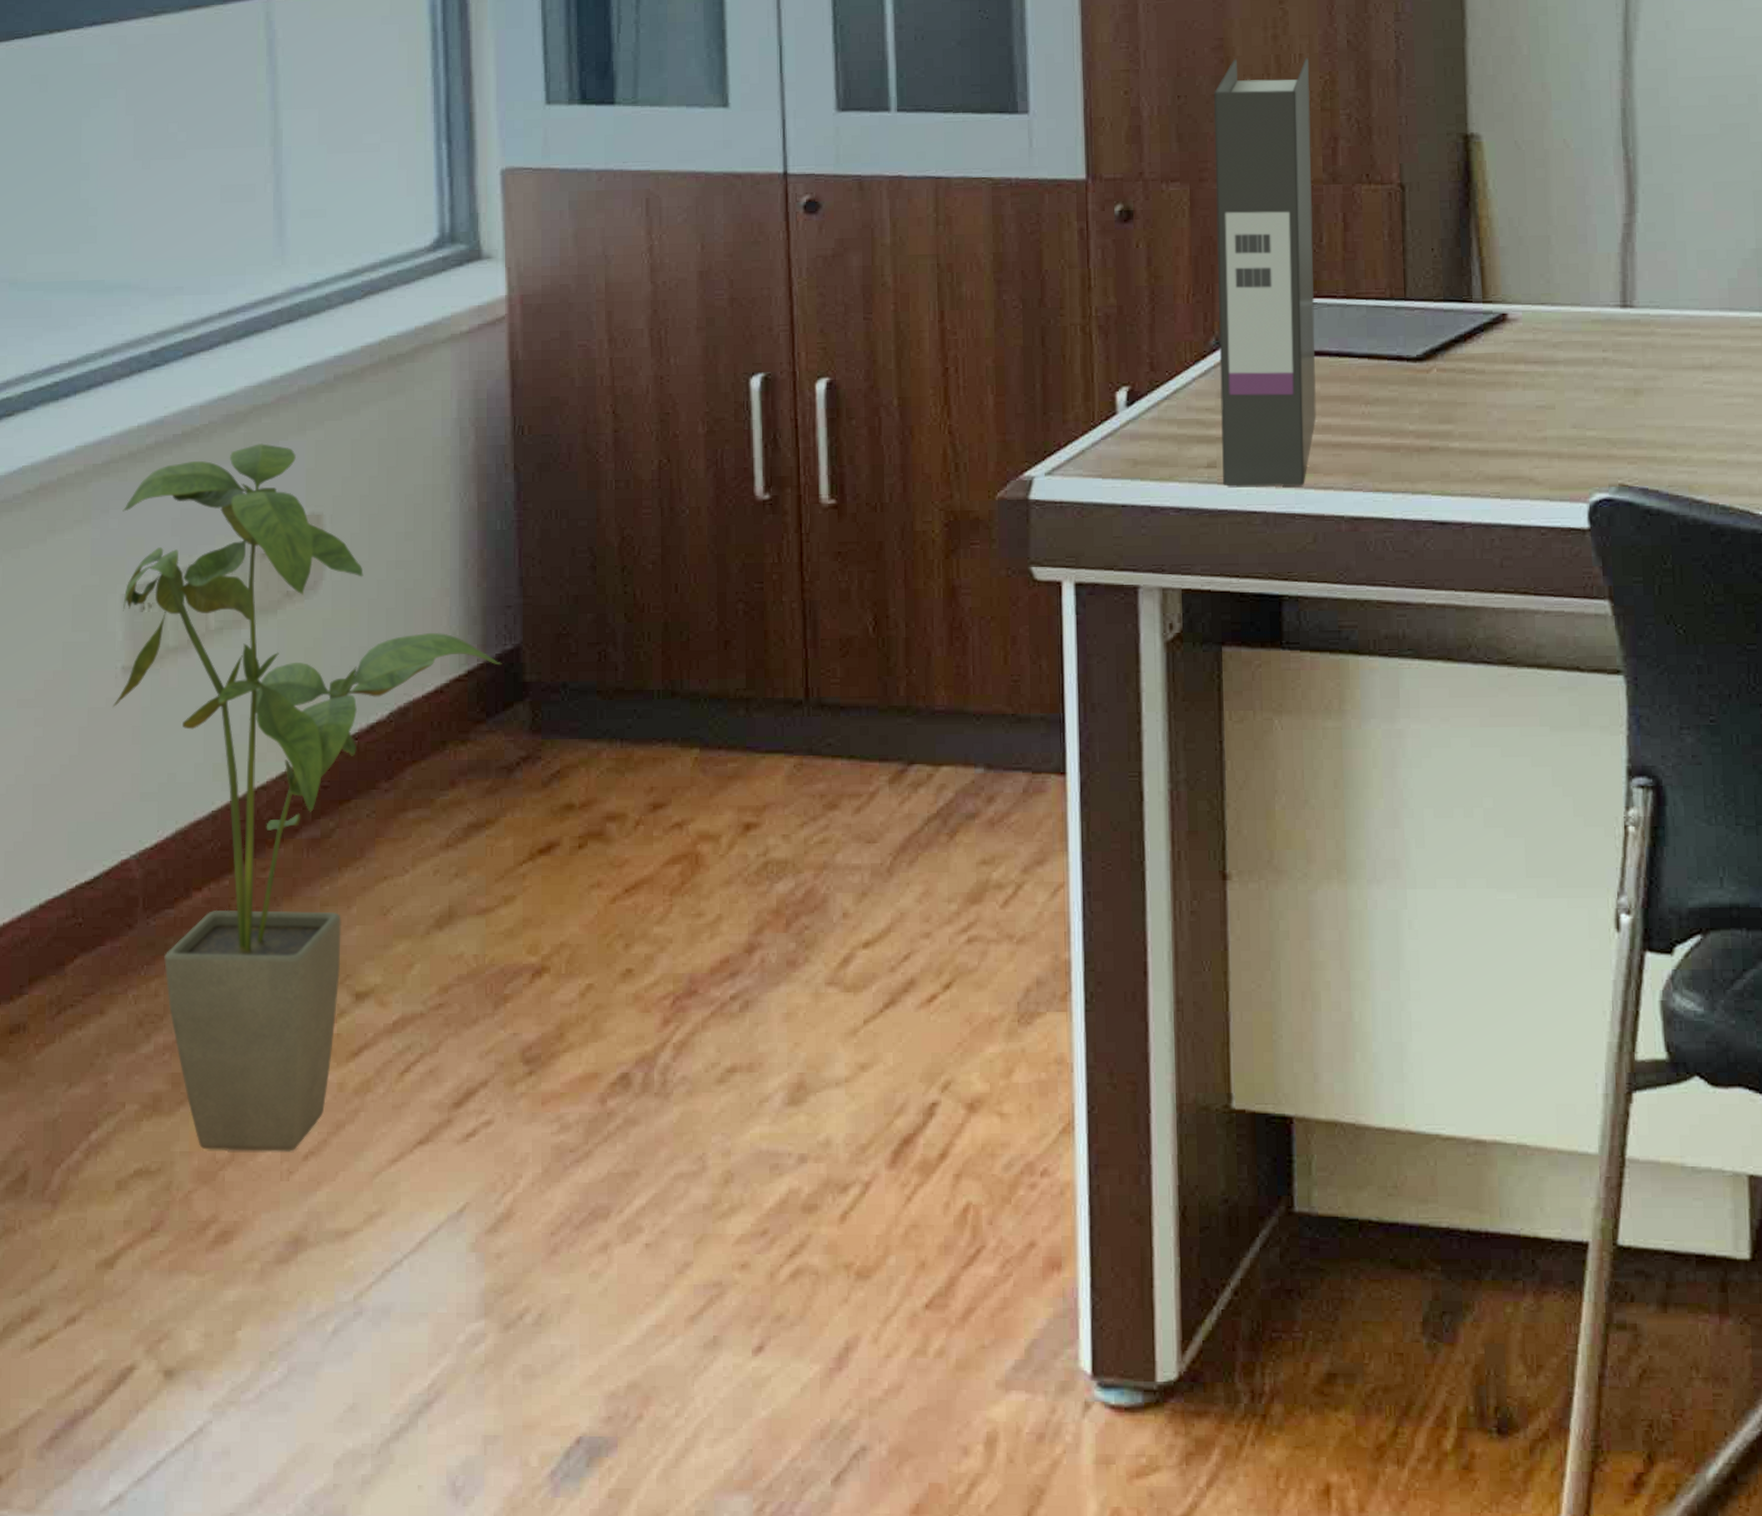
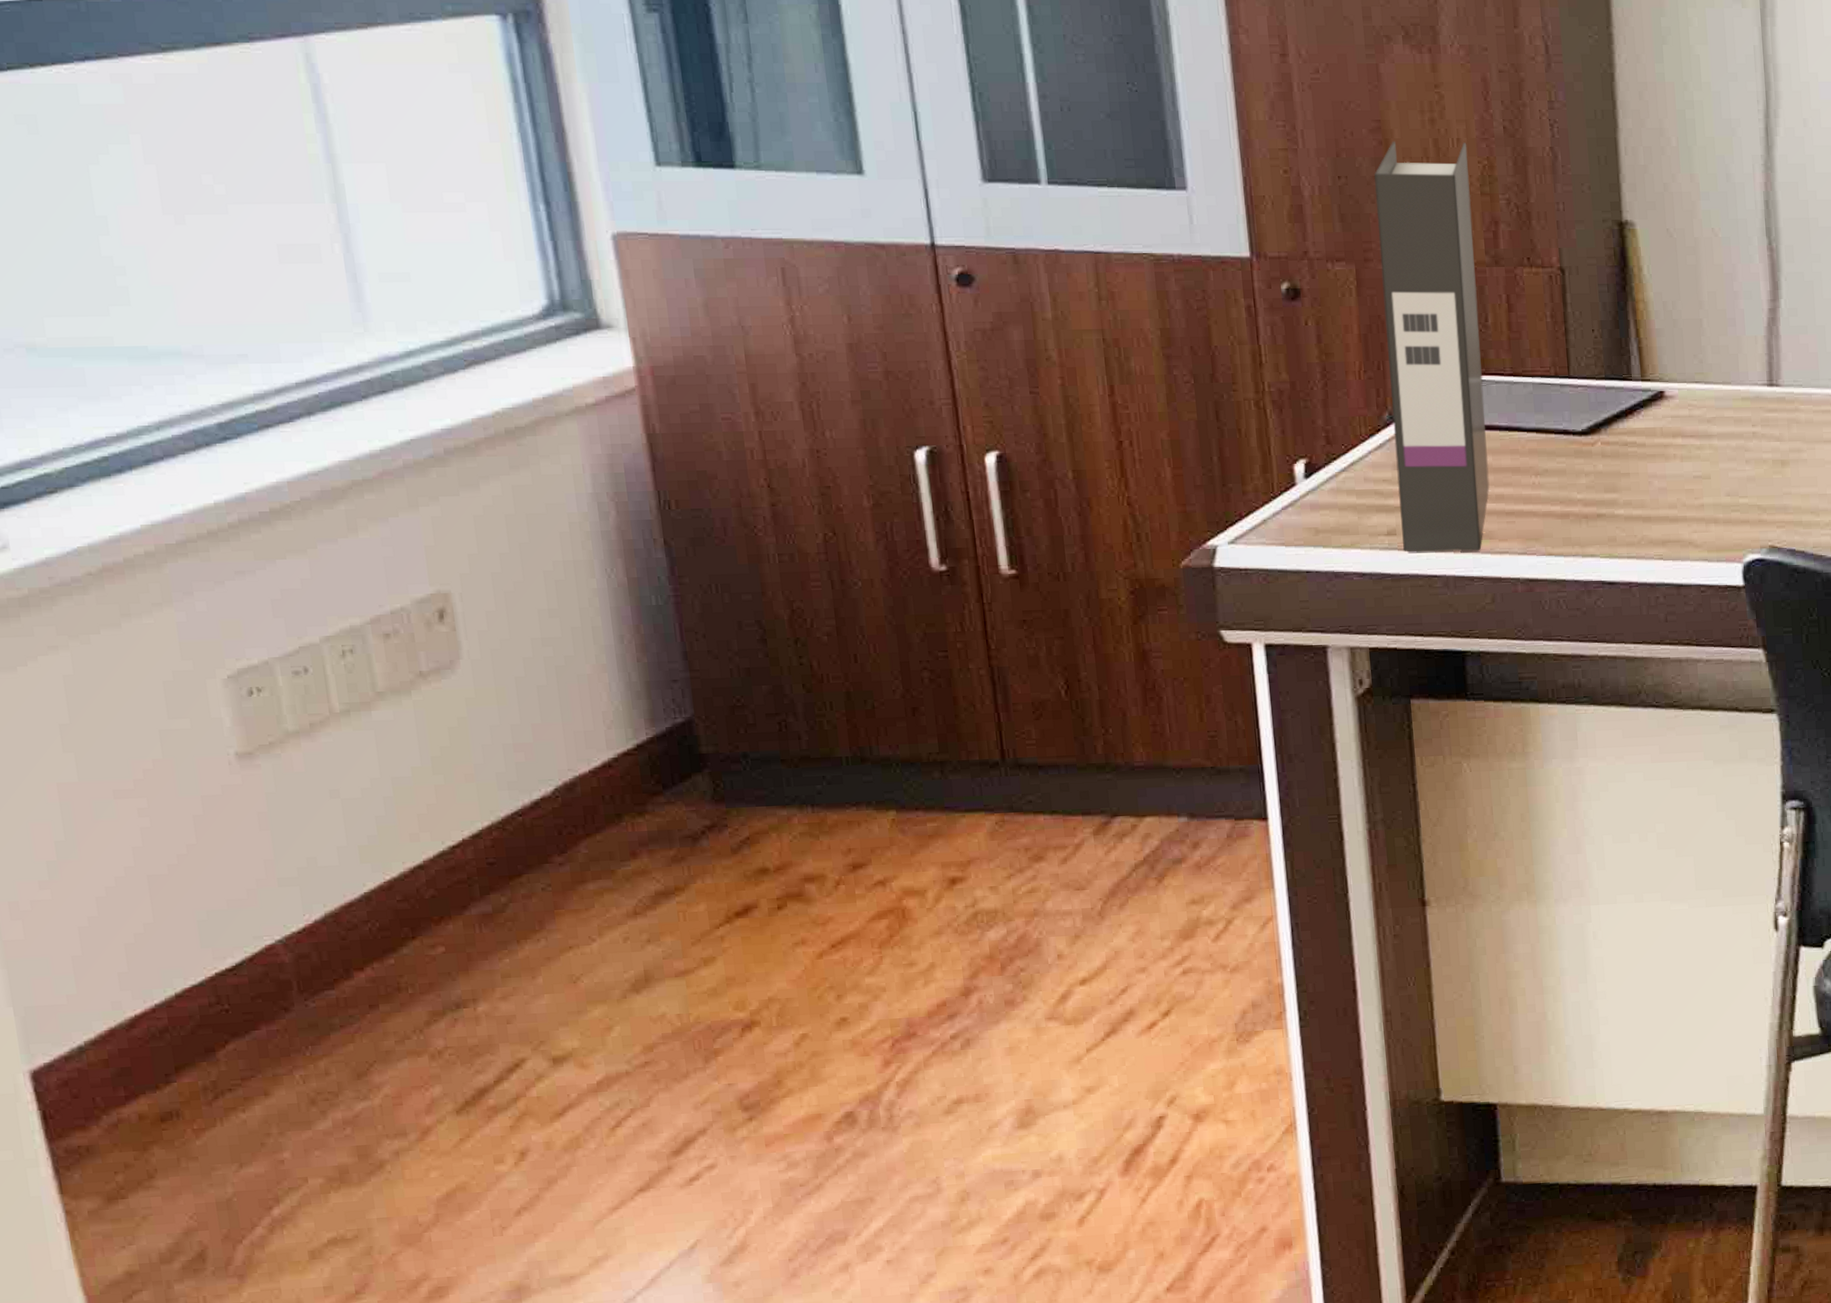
house plant: present [112,443,502,1152] -> none [210,520,674,1215]

